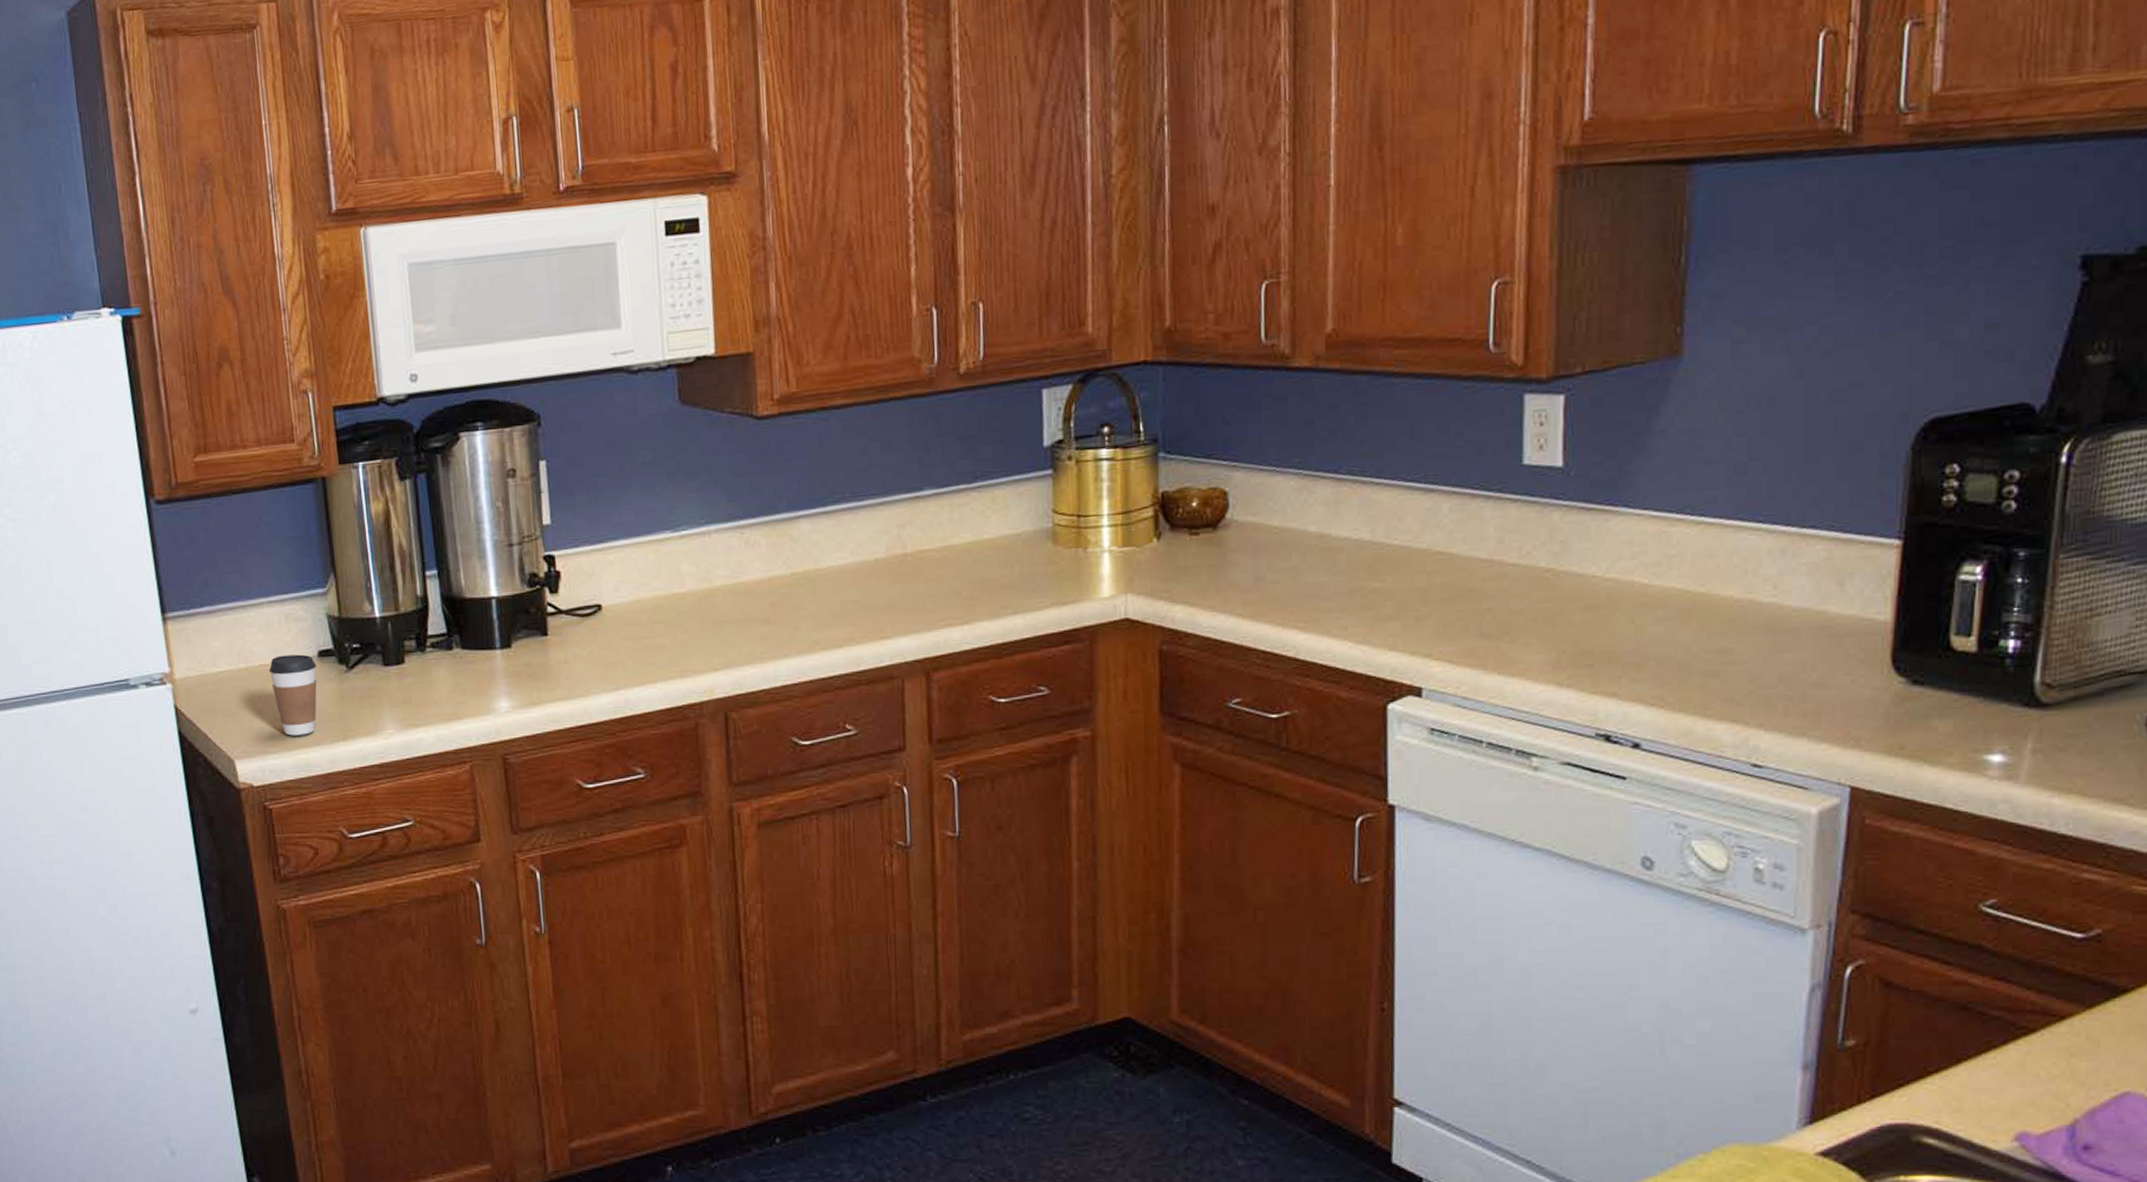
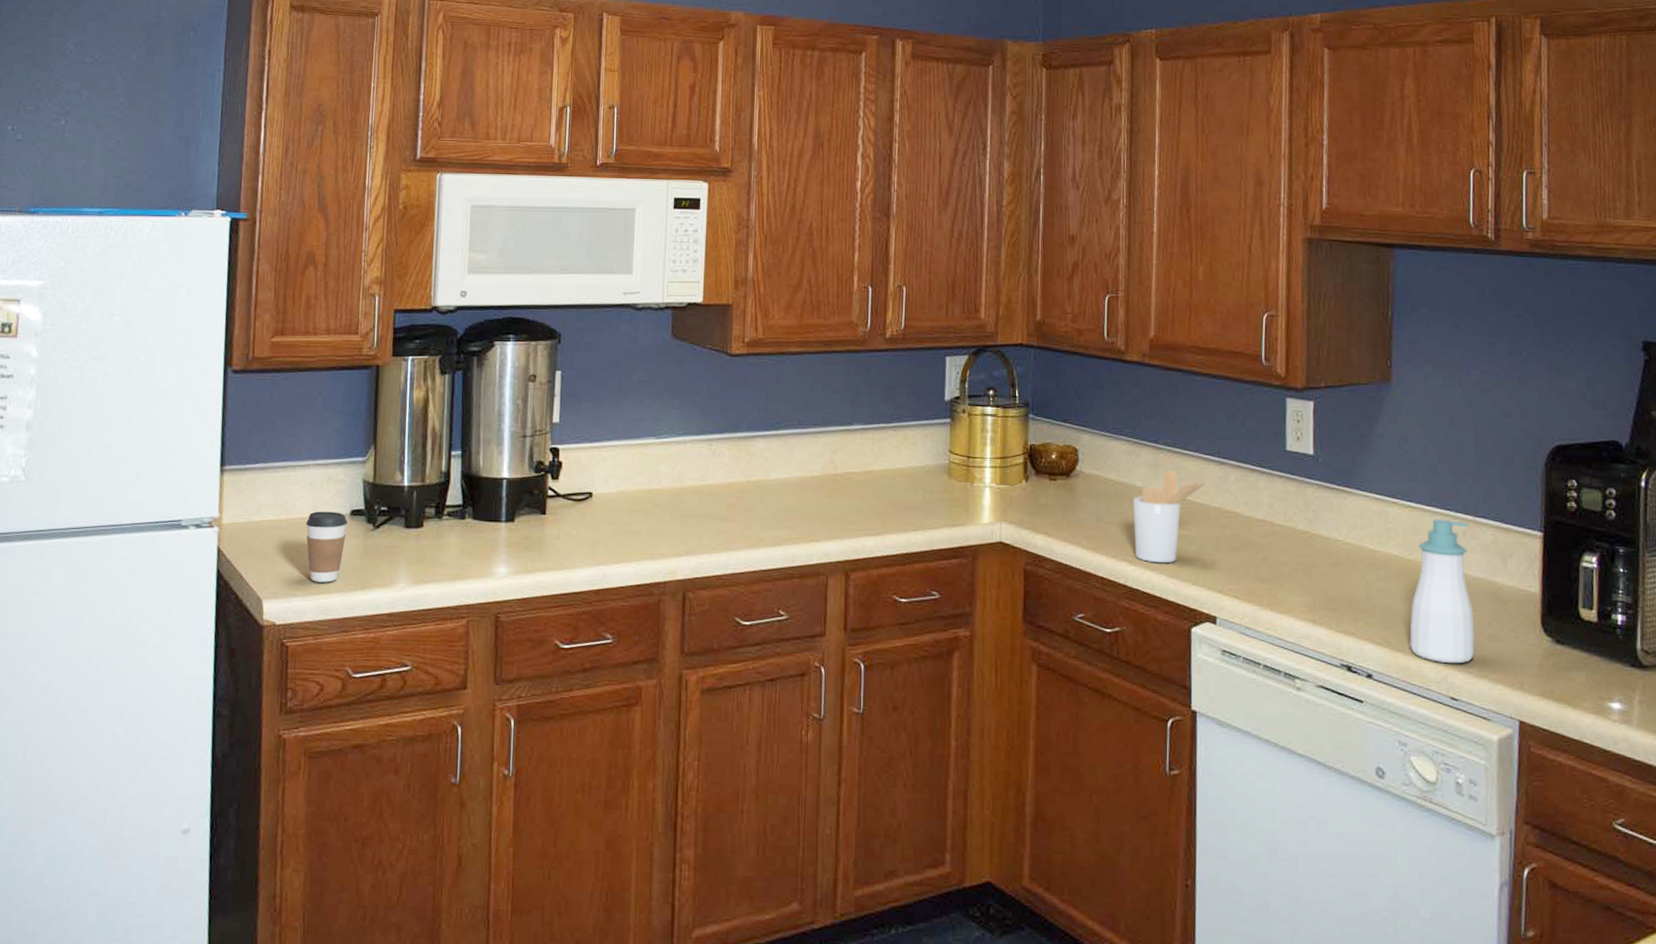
utensil holder: none [1304,506,1408,627] -> present [1132,470,1207,564]
soap bottle: none [1694,535,1792,723] -> present [1409,519,1475,664]

